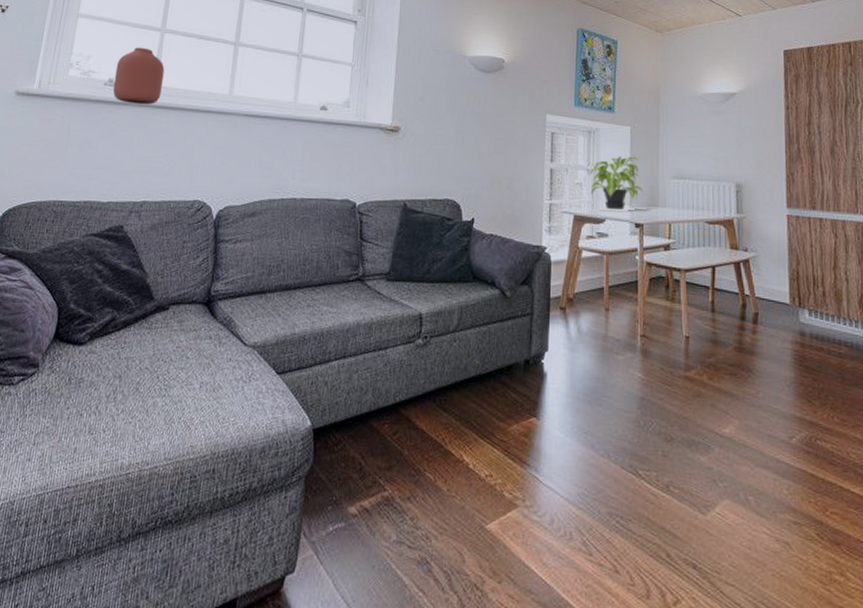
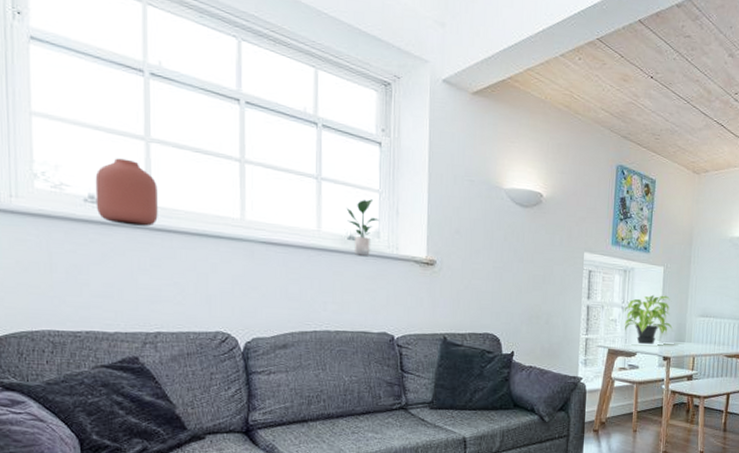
potted plant: none [321,72,351,126] -> present [346,199,380,257]

